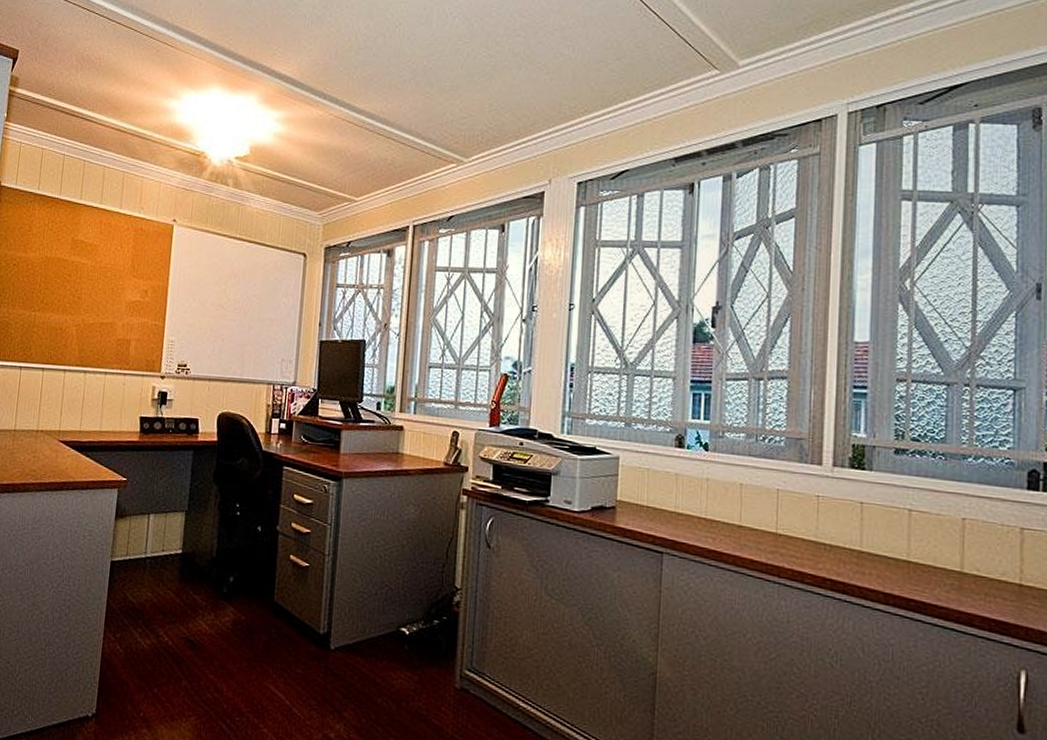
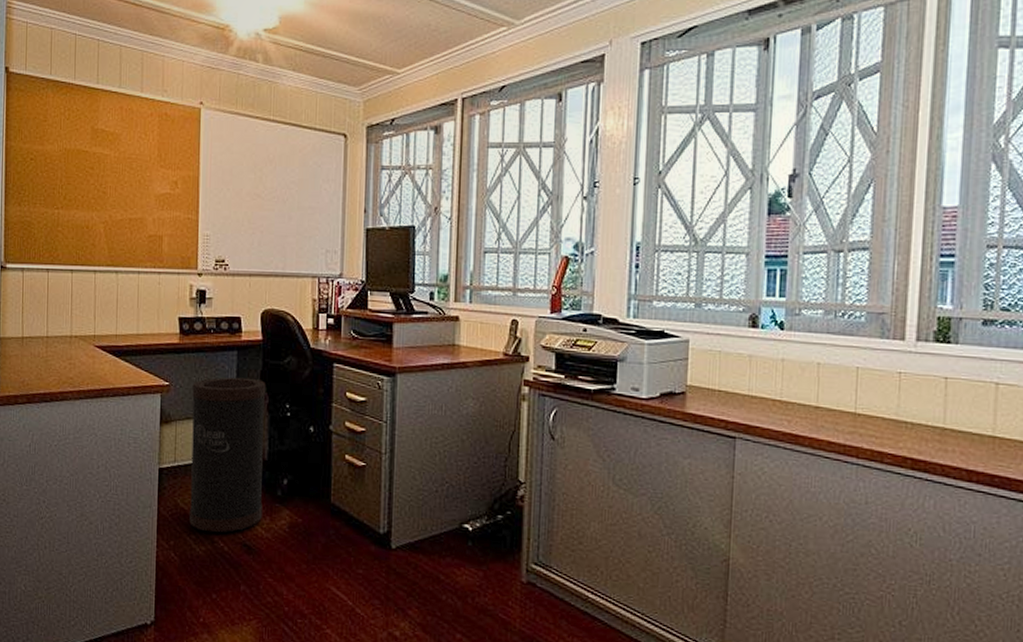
trash can: none [137,475,219,627] -> present [190,377,266,533]

